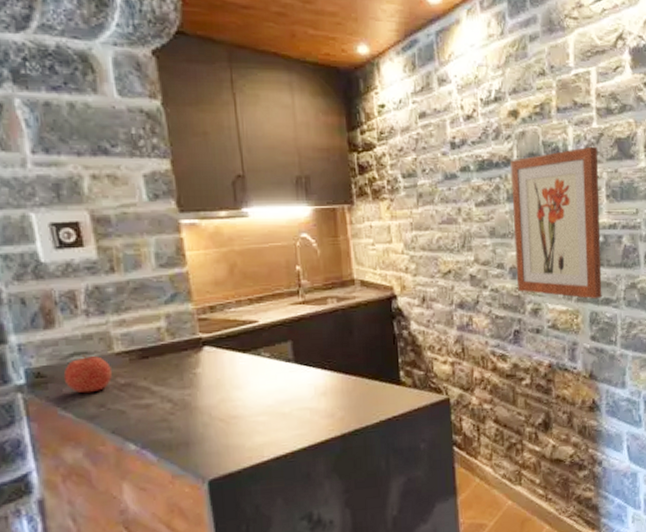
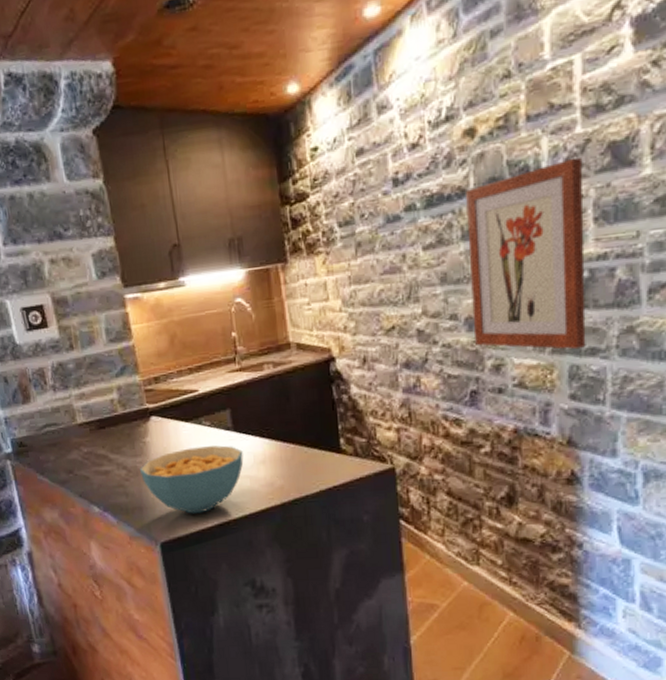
fruit: present [63,354,112,394] -> none [39,425,77,461]
cereal bowl: none [188,377,304,448] -> present [140,445,244,514]

